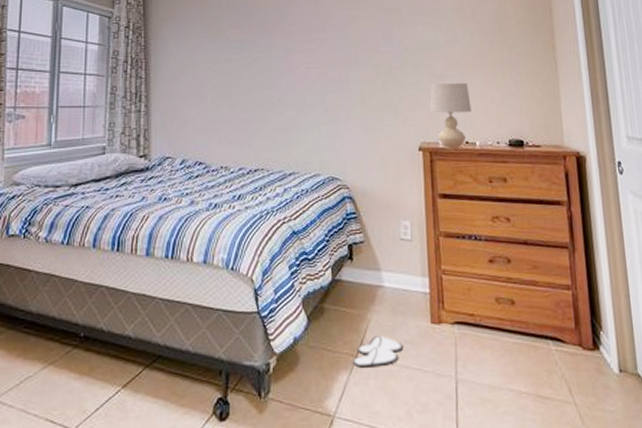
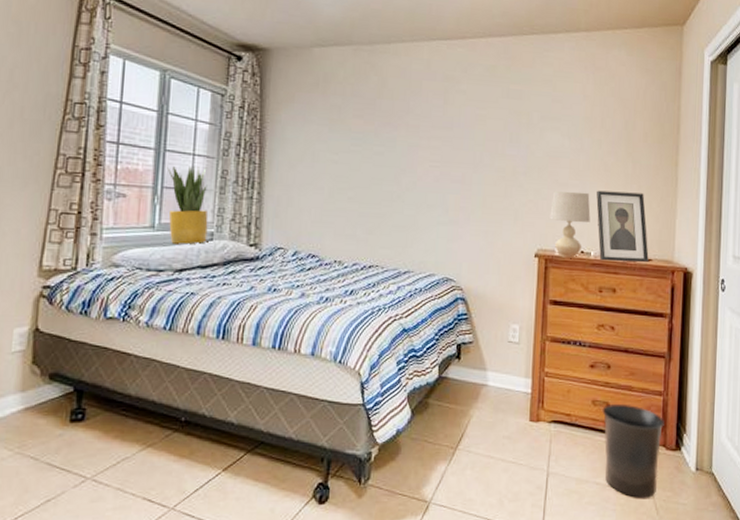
planter: none [61,85,100,160] -> present [167,166,209,245]
slippers: present [353,336,403,368] -> none [452,431,501,459]
picture frame: none [475,79,537,150] -> present [596,190,649,263]
waste bin: none [507,300,578,406] -> present [602,403,664,498]

